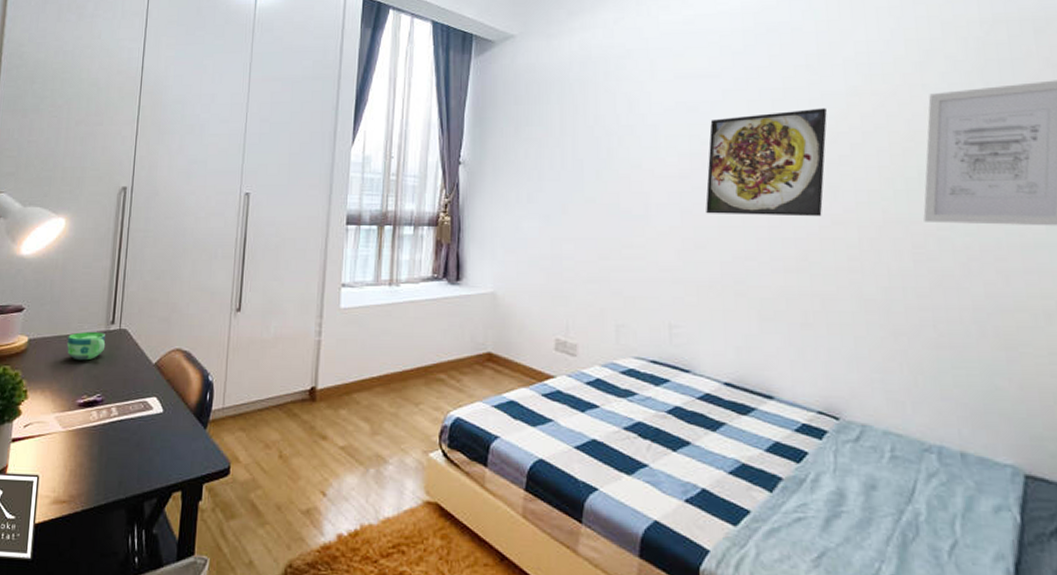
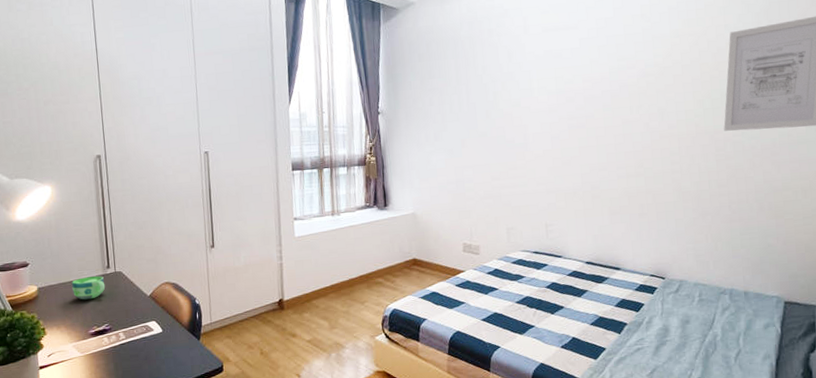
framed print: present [705,108,827,217] -> none [569,48,657,138]

